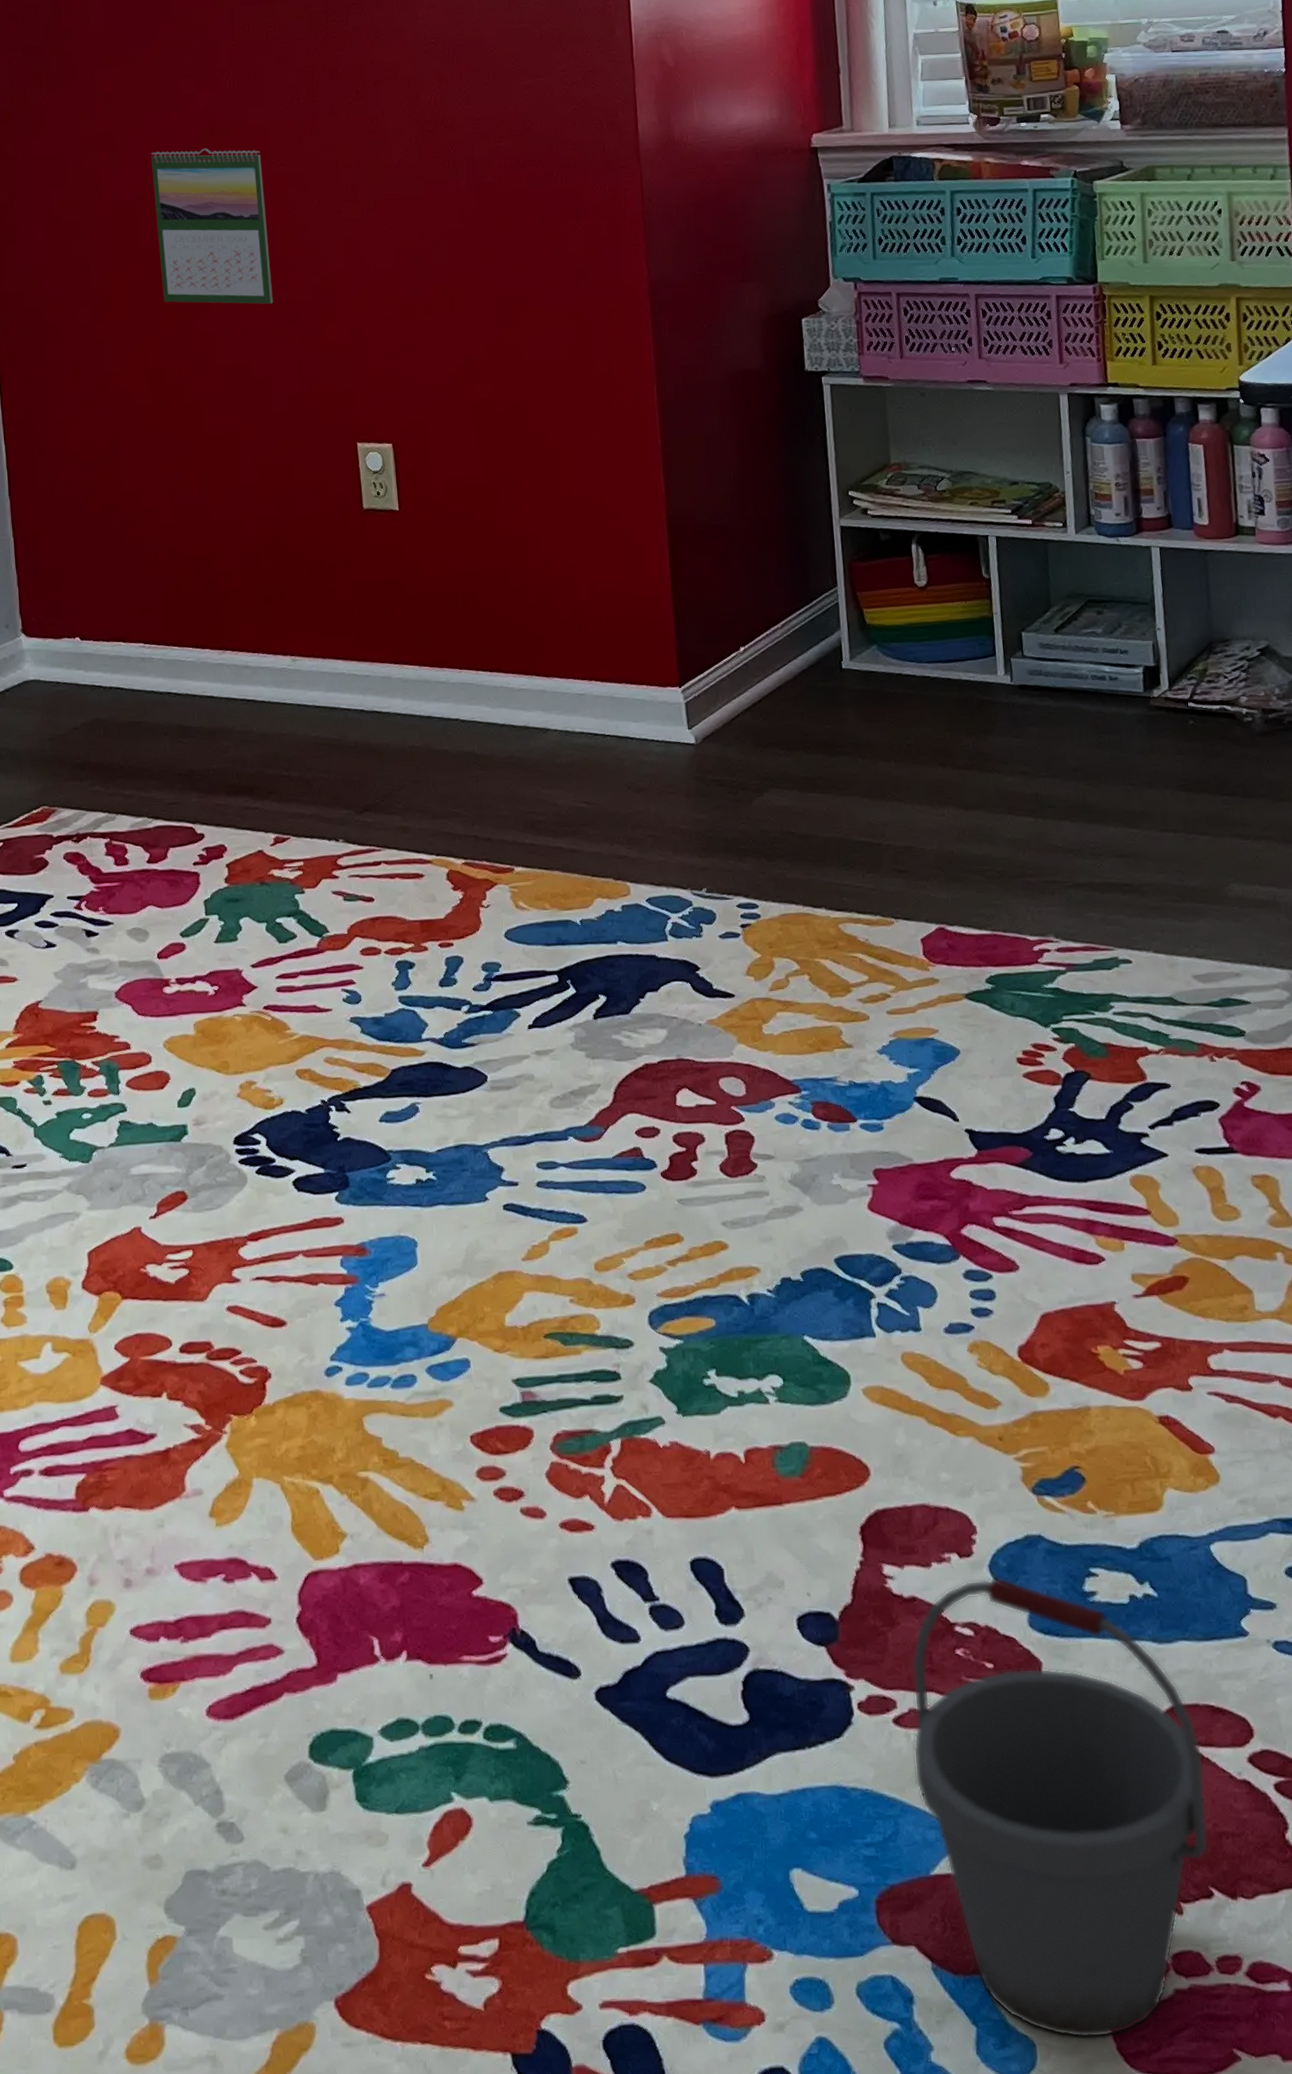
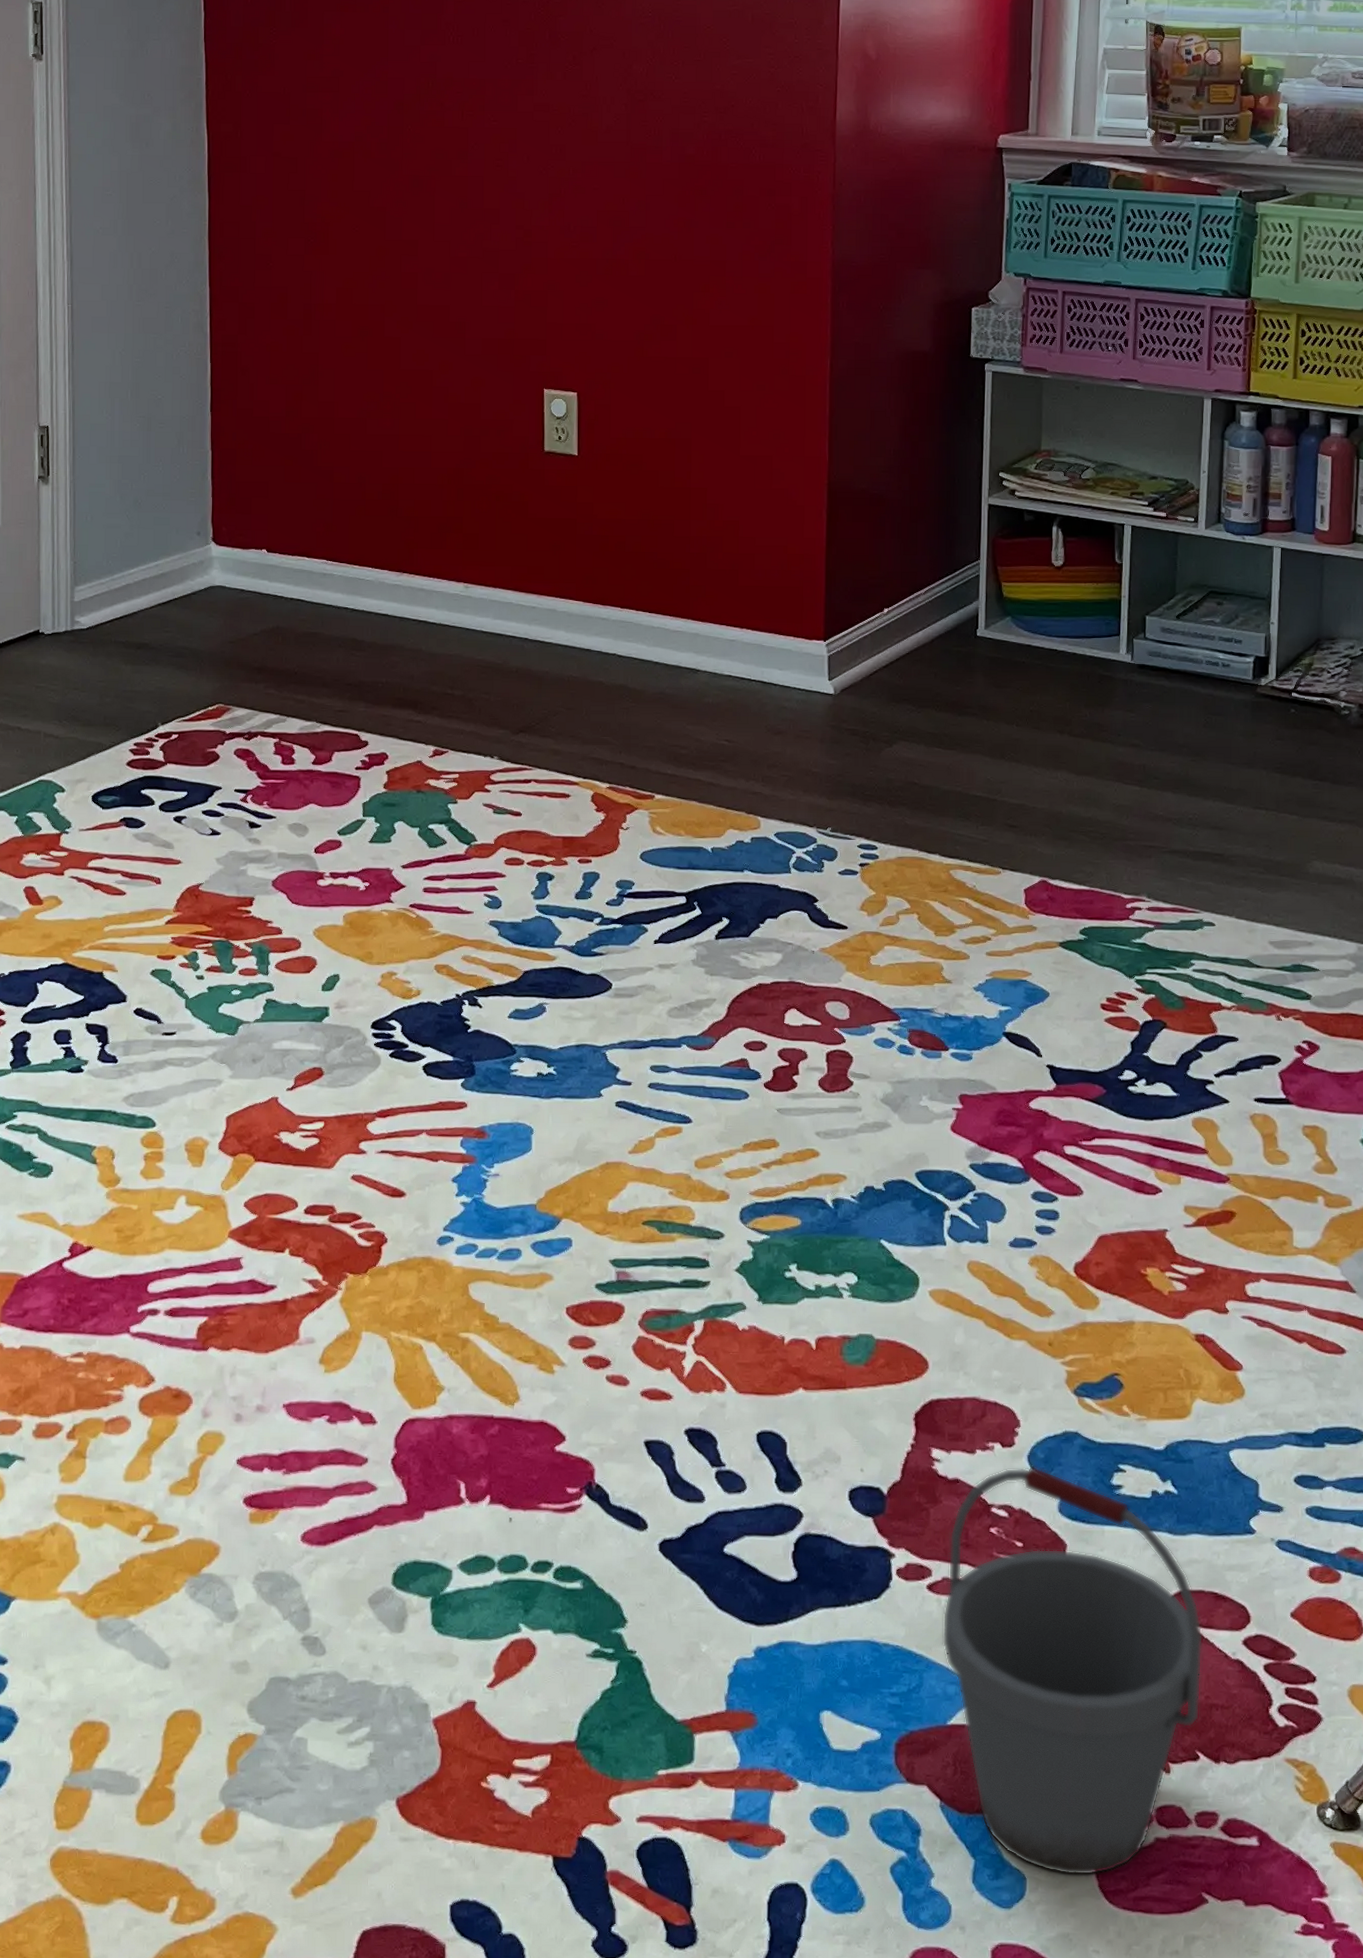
calendar: present [151,148,273,304] -> none [372,97,477,251]

